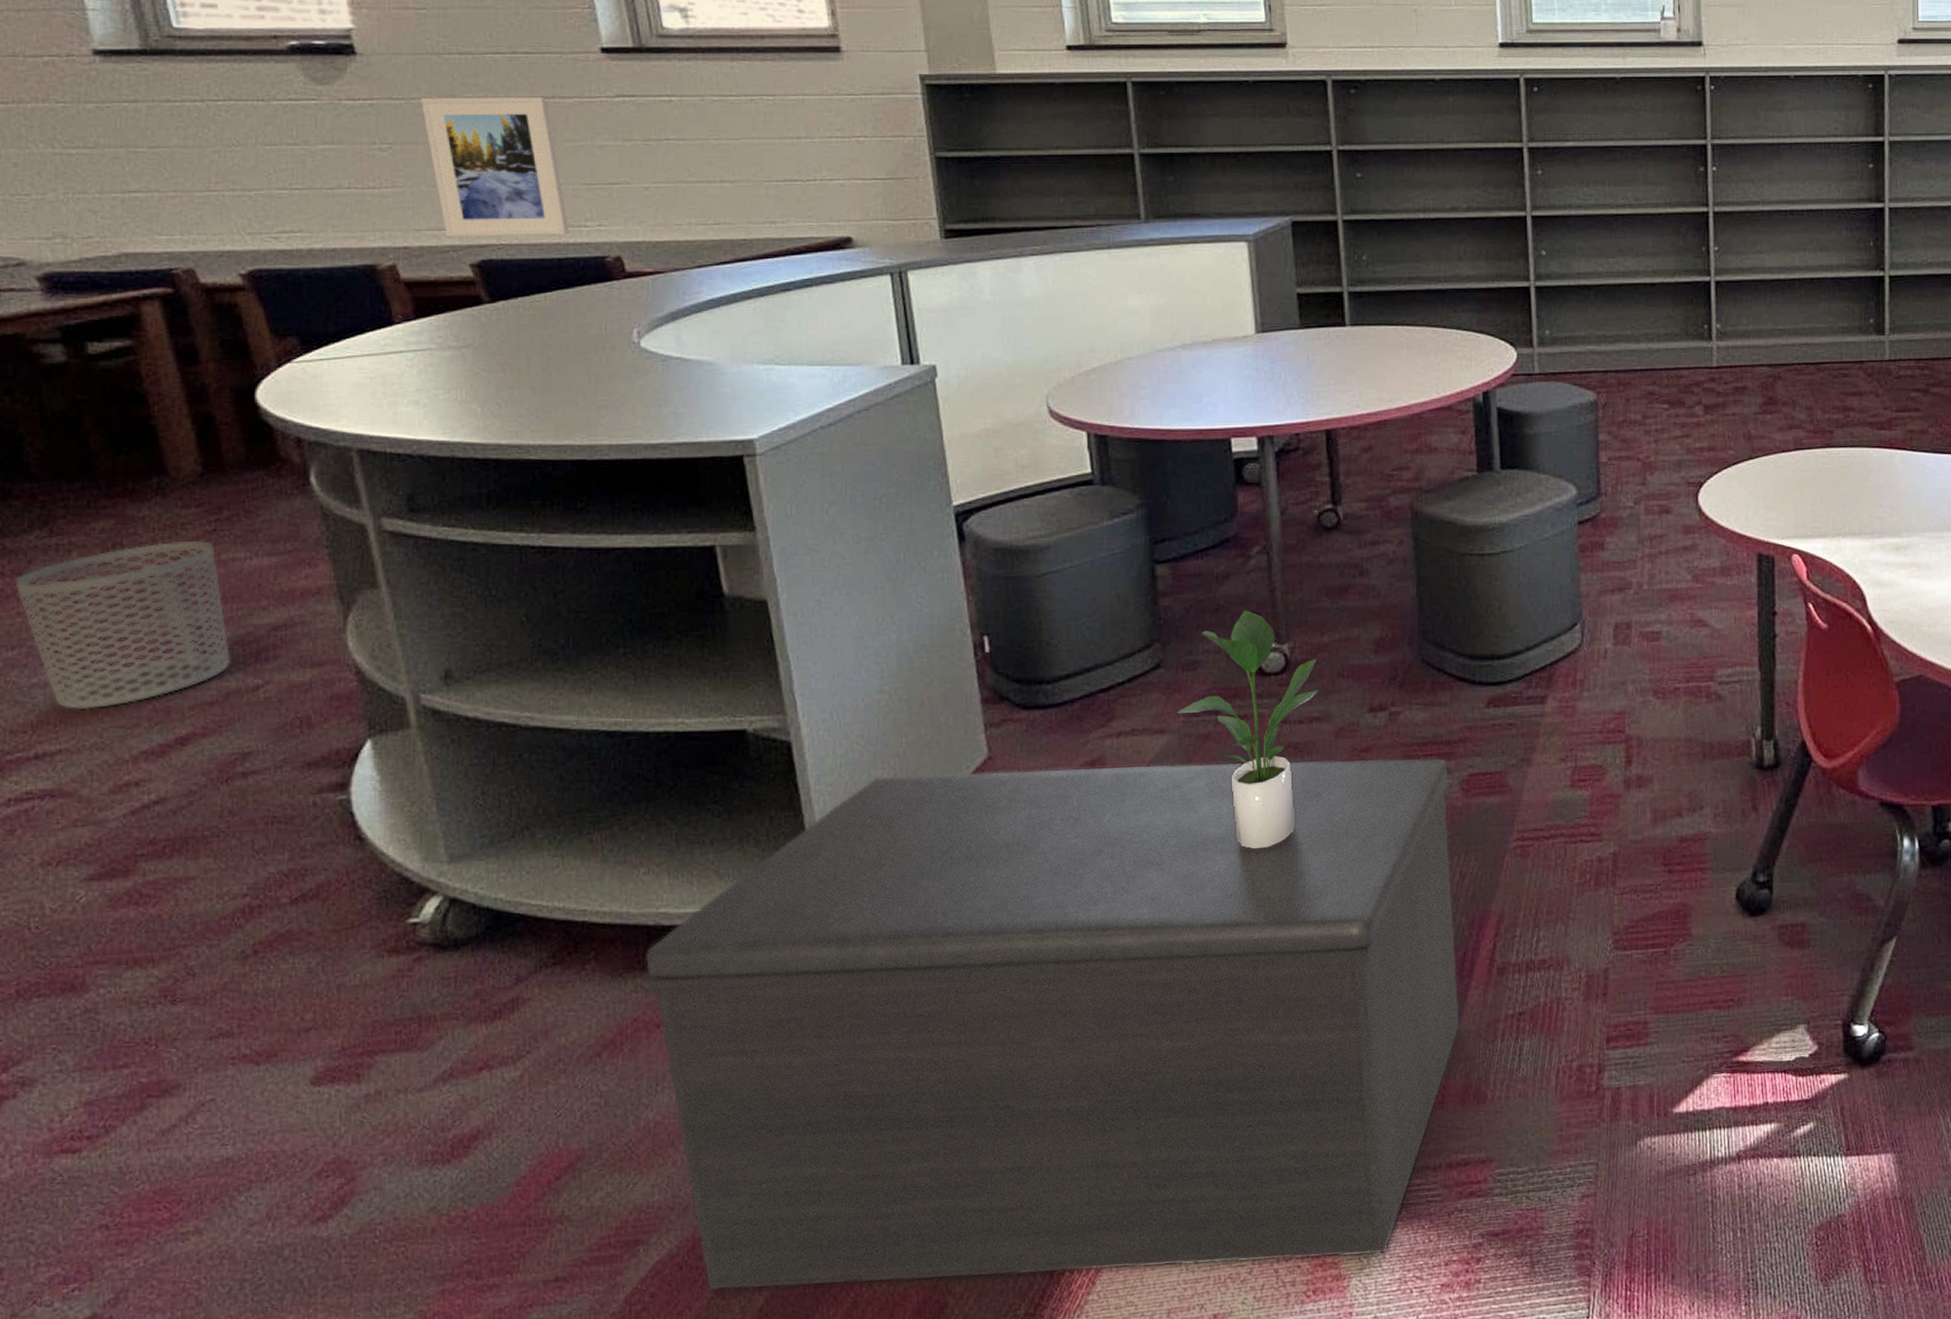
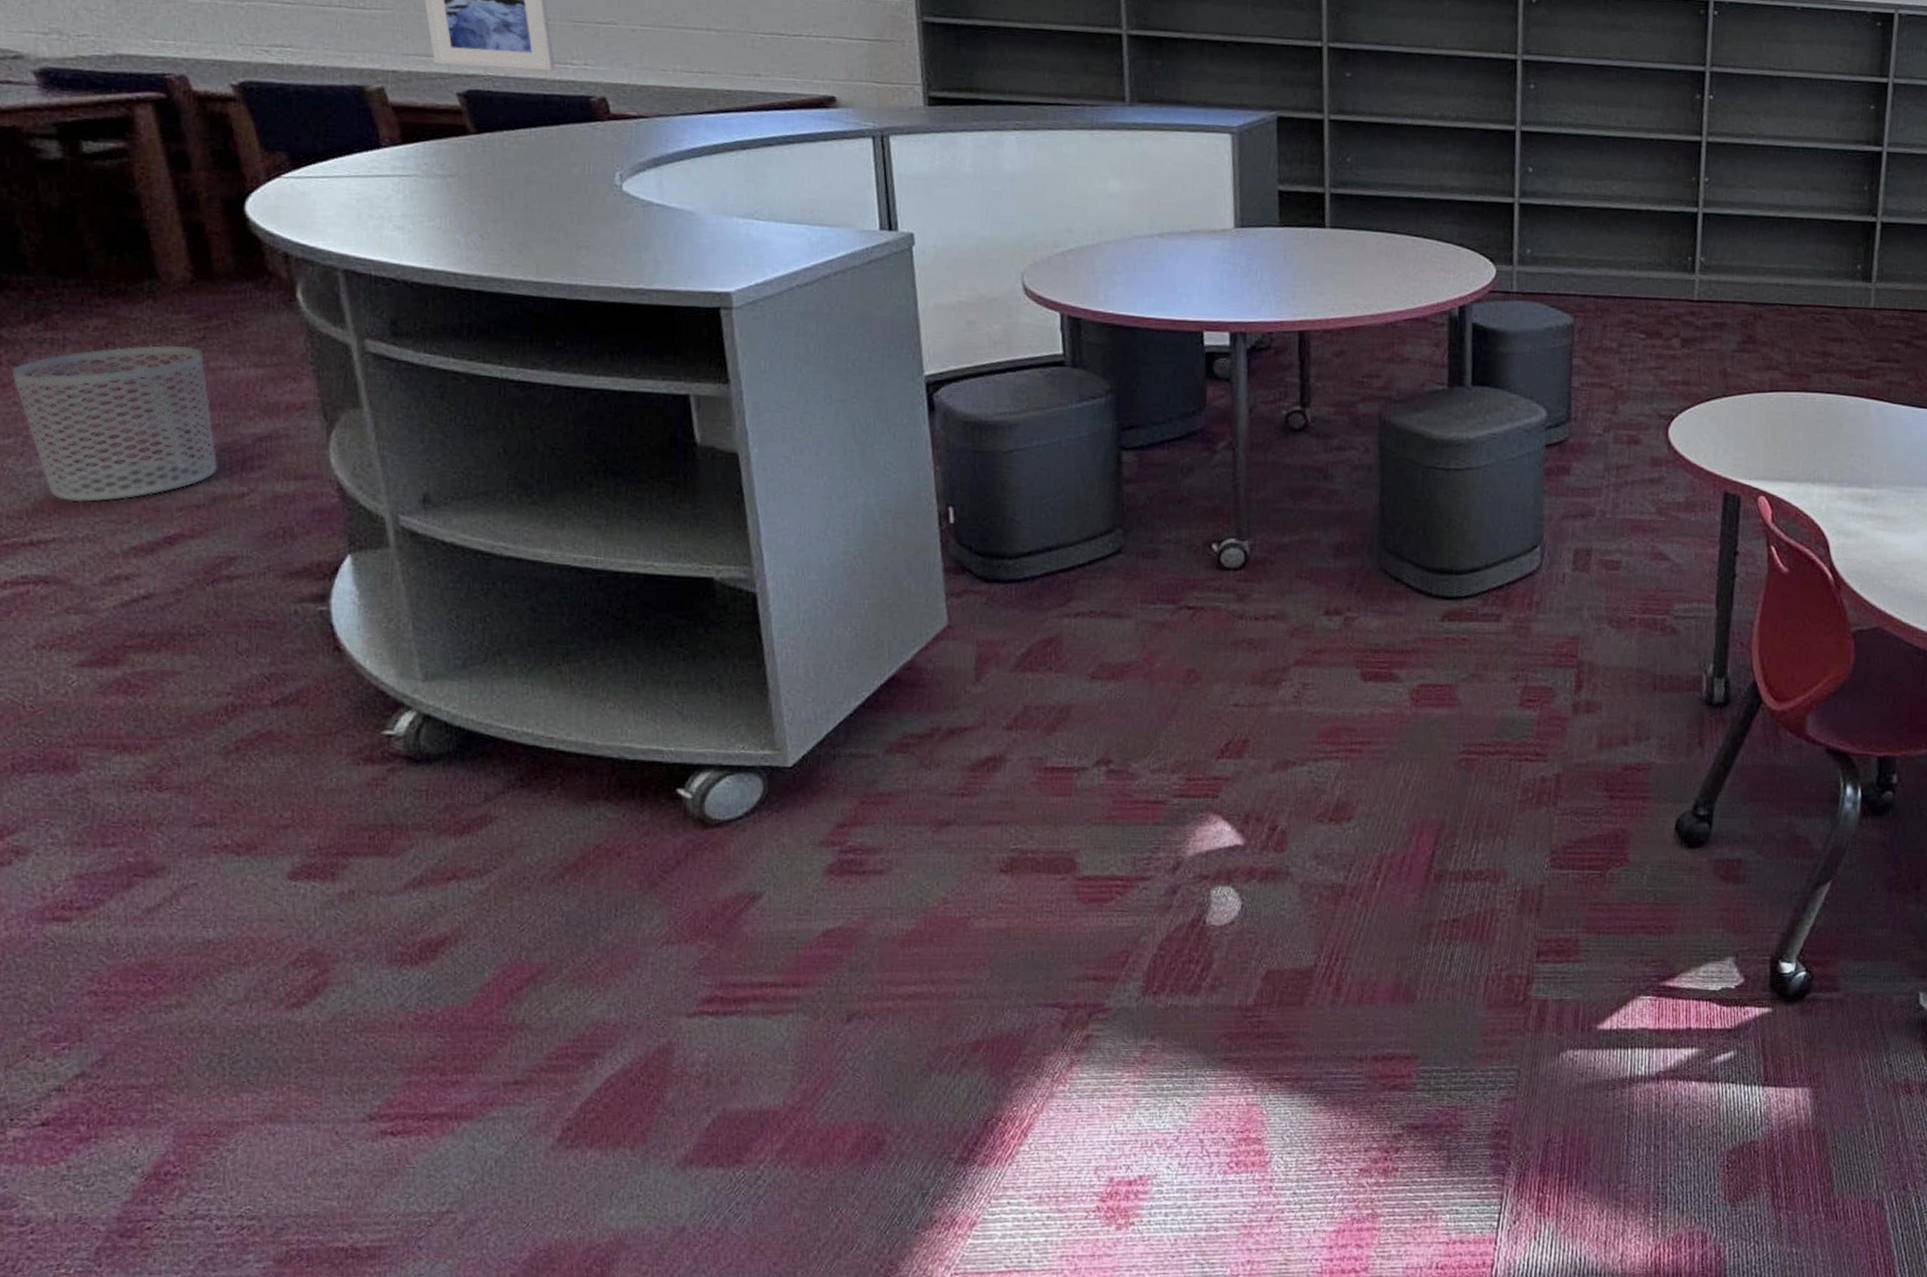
bench: present [646,757,1460,1291] -> none [609,635,1400,1135]
potted plant: present [1177,610,1319,849] -> none [1135,504,1277,739]

